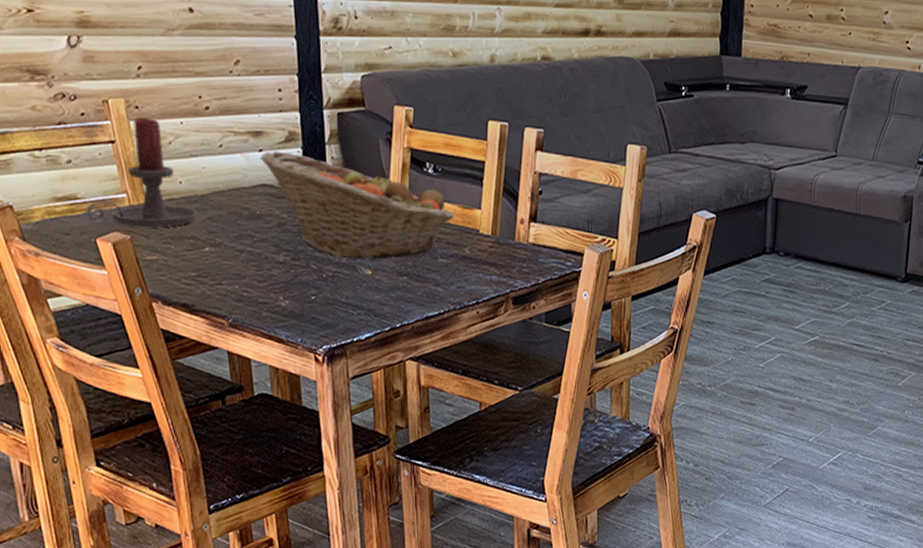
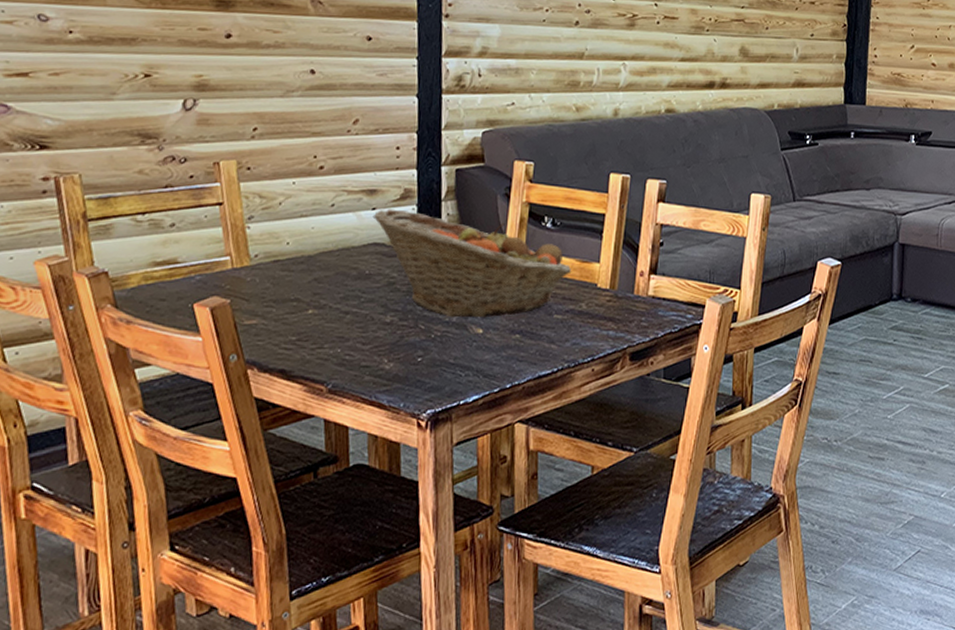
candle holder: present [86,117,198,228] -> none [185,178,303,291]

